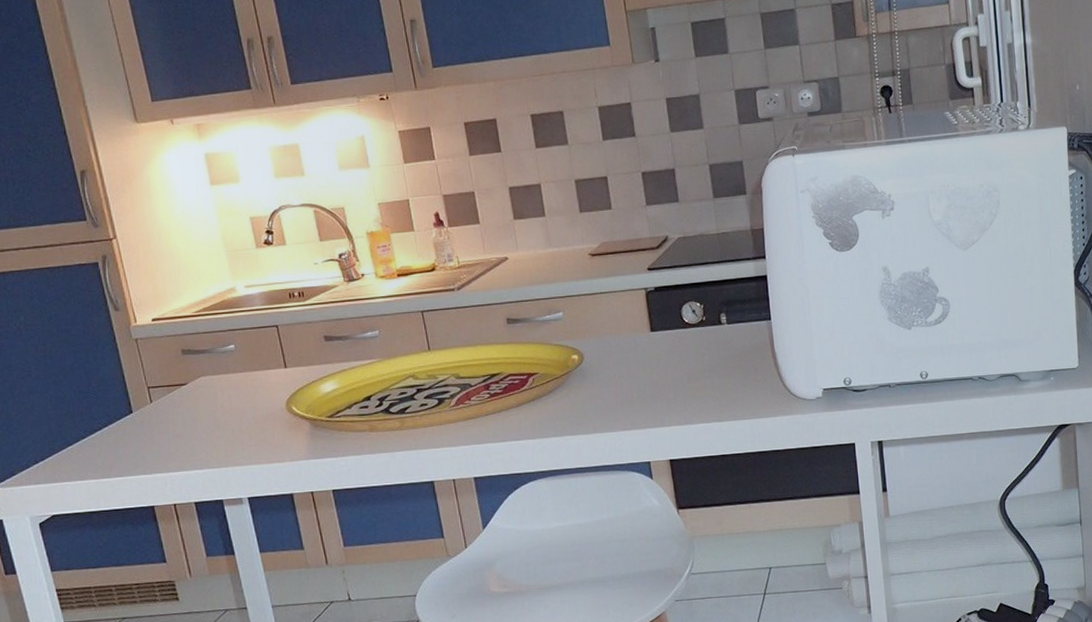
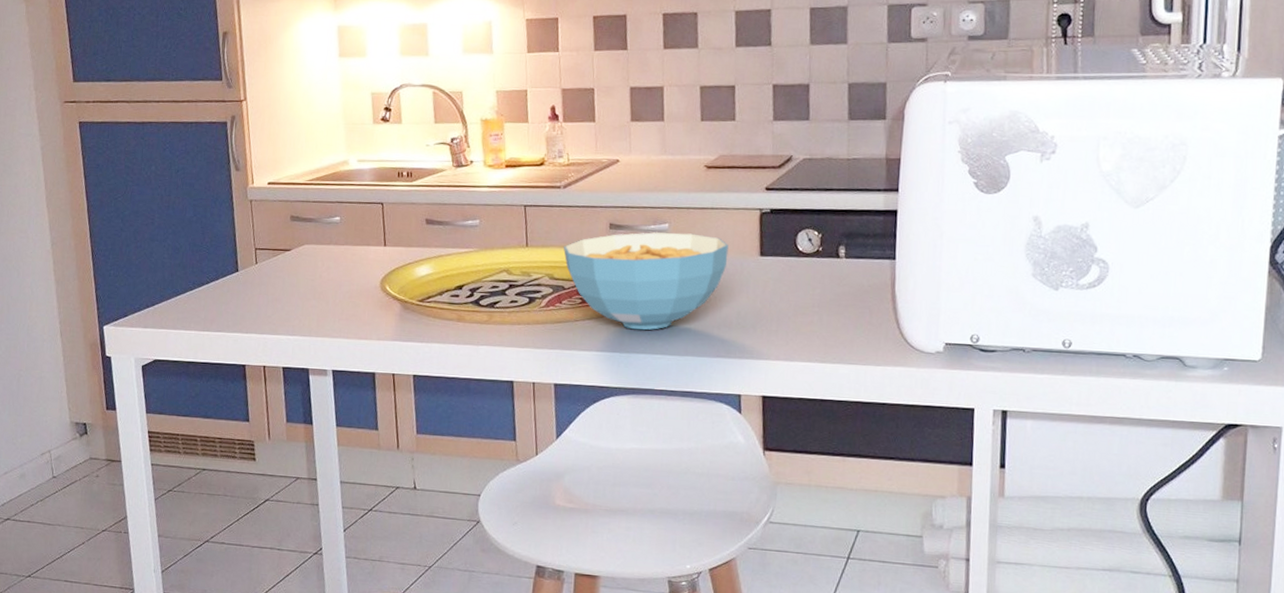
cereal bowl: none [465,318,622,416] -> present [564,232,729,331]

